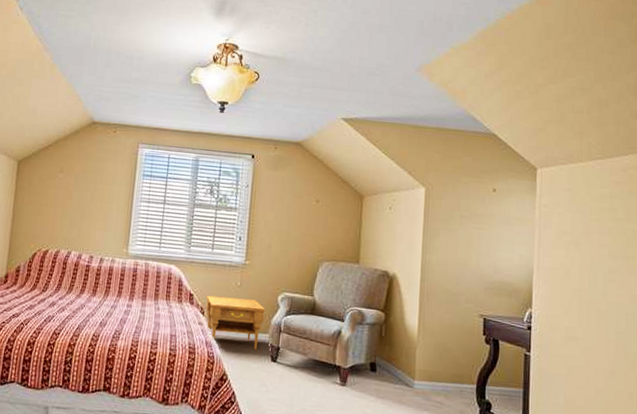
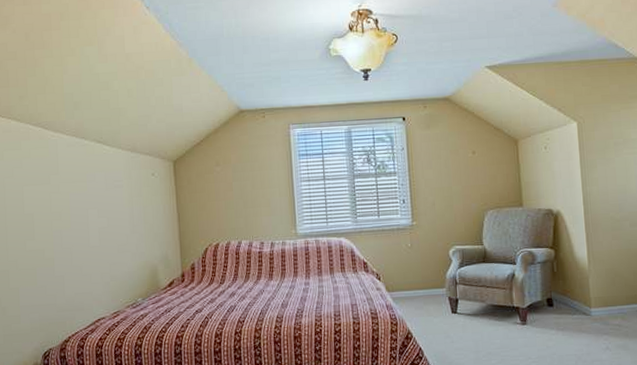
nightstand: present [206,295,266,350] -> none [380,258,439,305]

